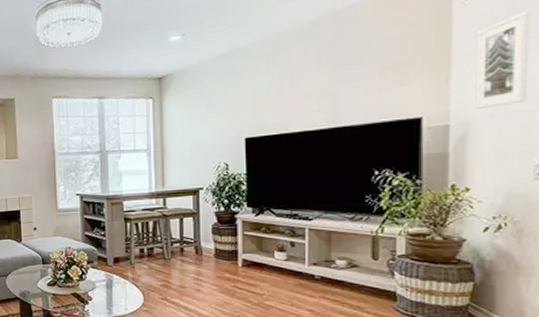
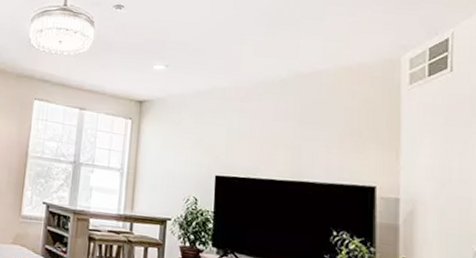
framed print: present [475,11,531,109] -> none [421,108,465,190]

